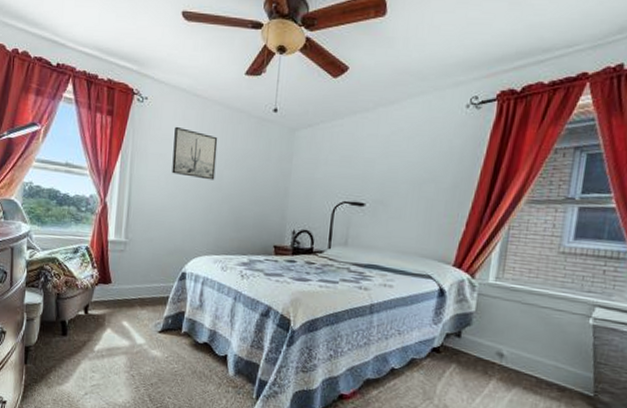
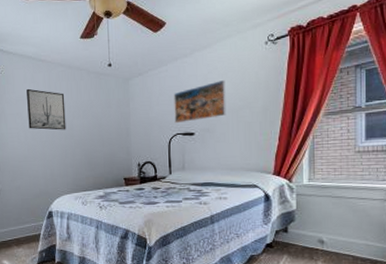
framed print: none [343,145,411,190] -> present [174,80,226,124]

